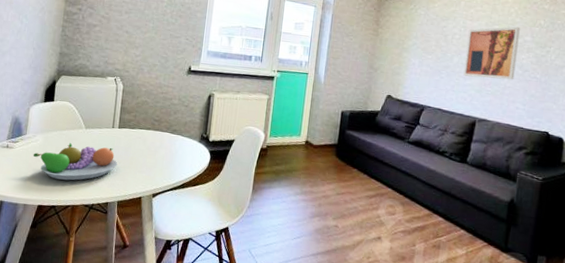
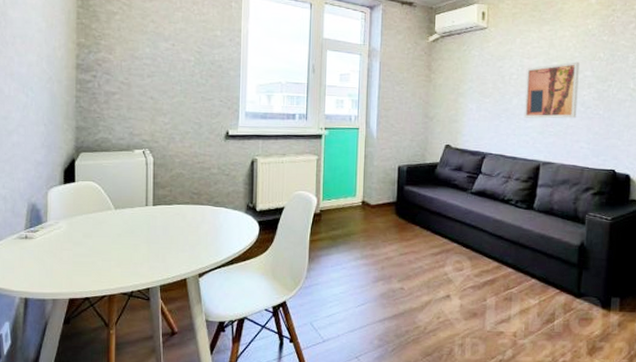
fruit bowl: present [33,142,118,181] -> none [57,226,156,268]

